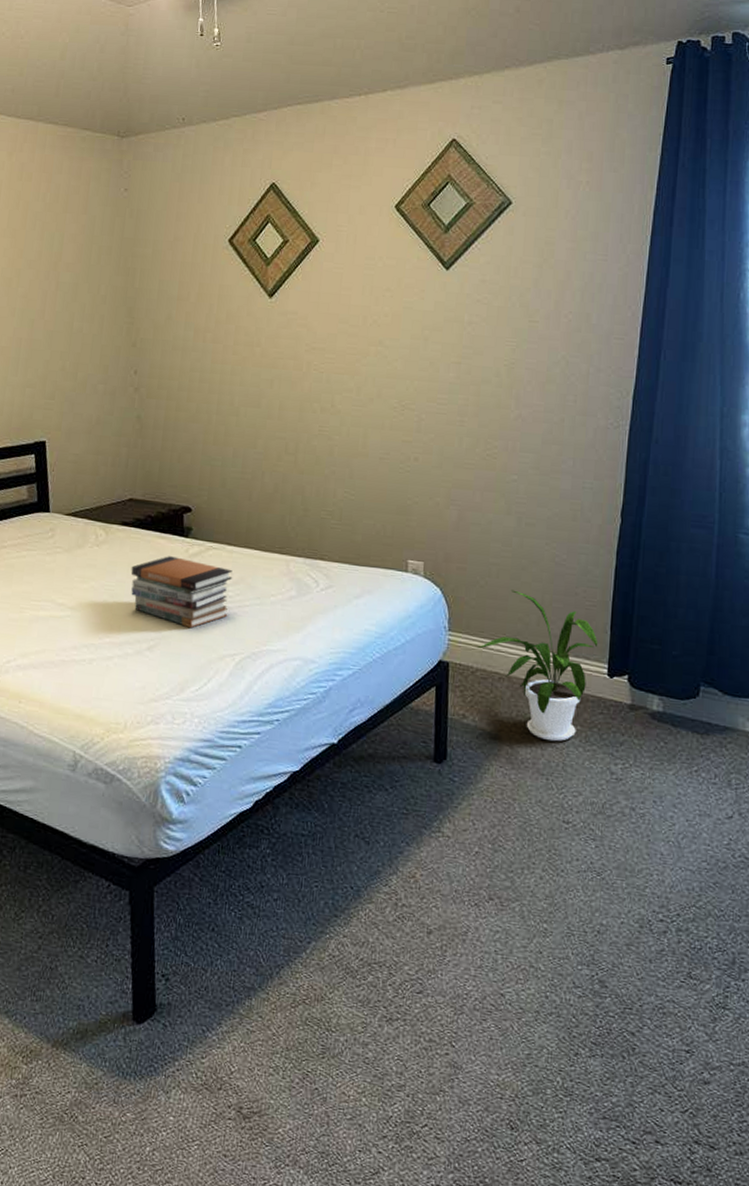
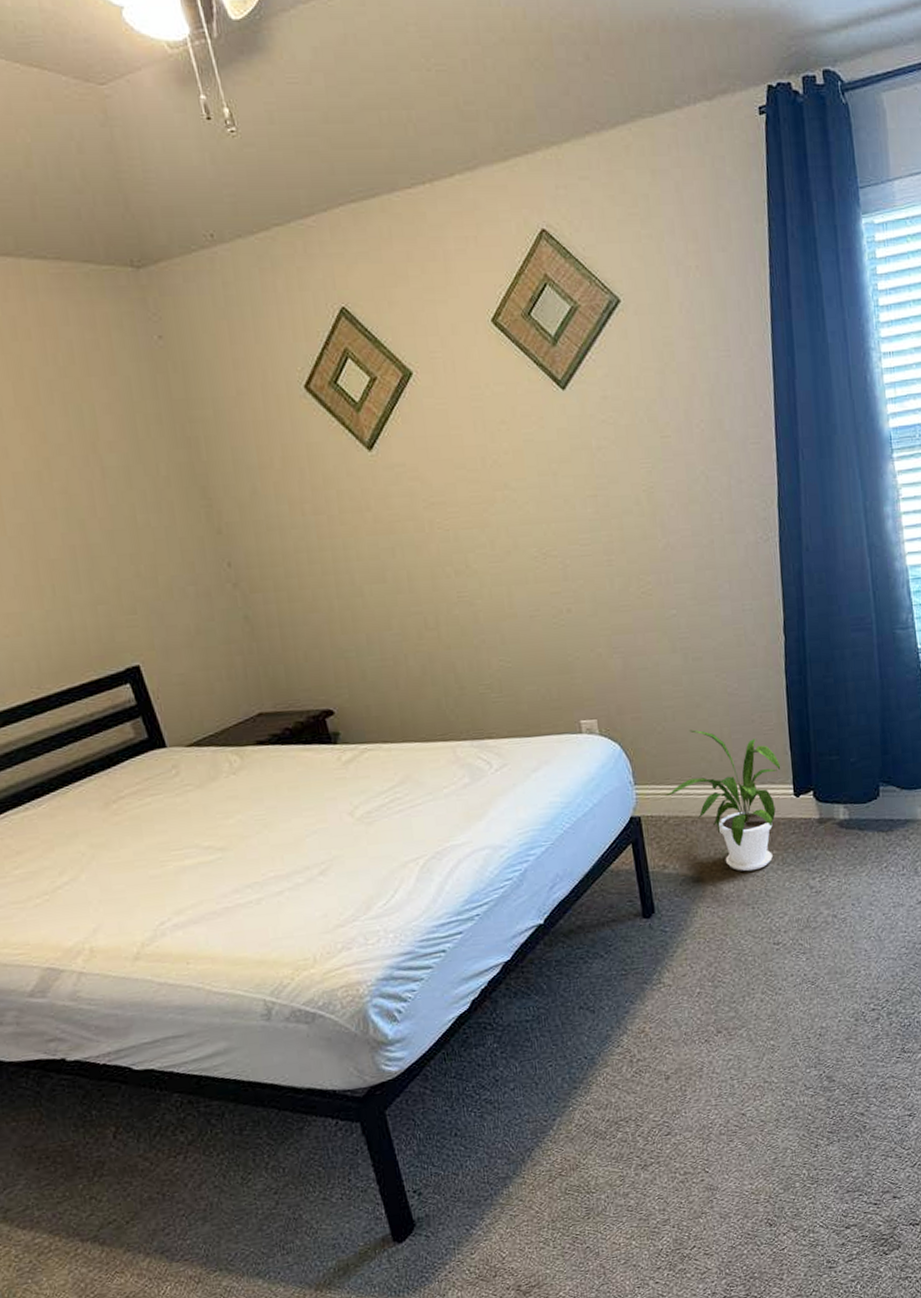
book stack: present [131,556,233,629] -> none [279,767,401,842]

